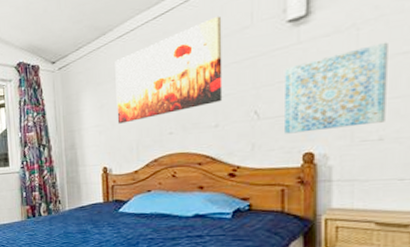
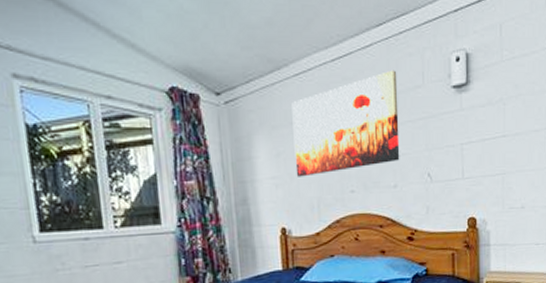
wall art: present [285,42,388,134] -> none [452,119,525,198]

